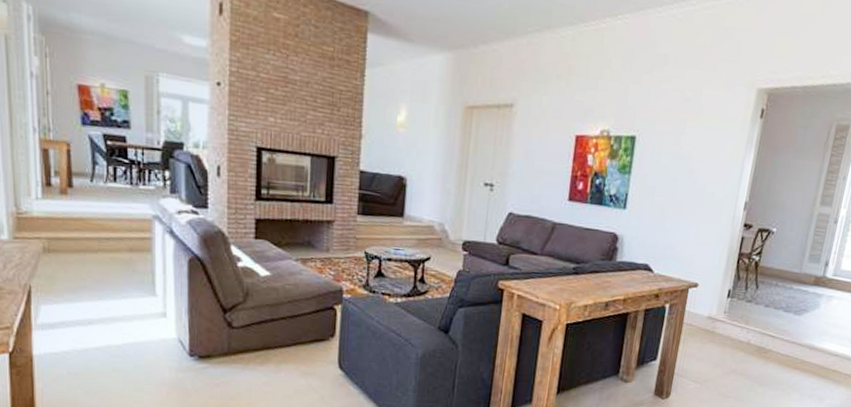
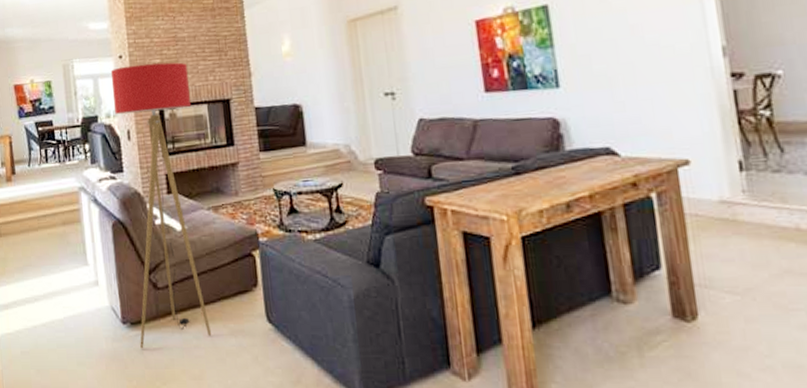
floor lamp: none [204,95,294,381] -> present [110,62,212,349]

